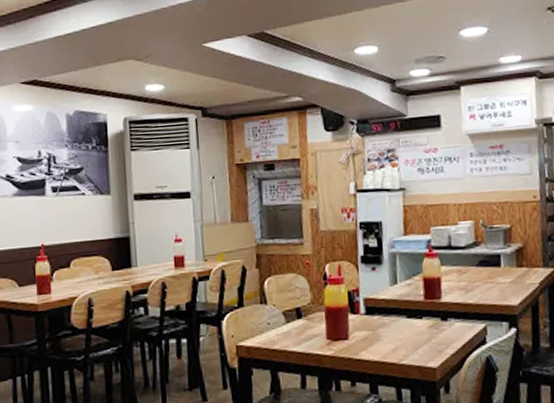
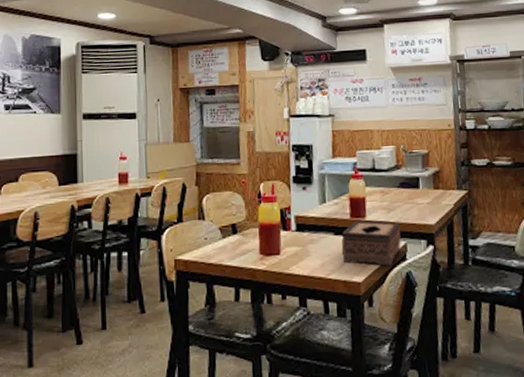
tissue box: none [415,301,480,350] -> present [341,220,401,266]

